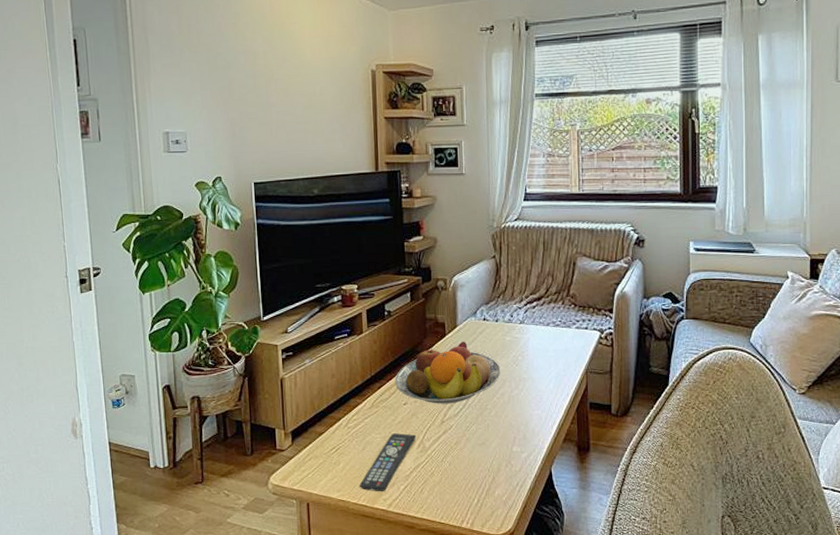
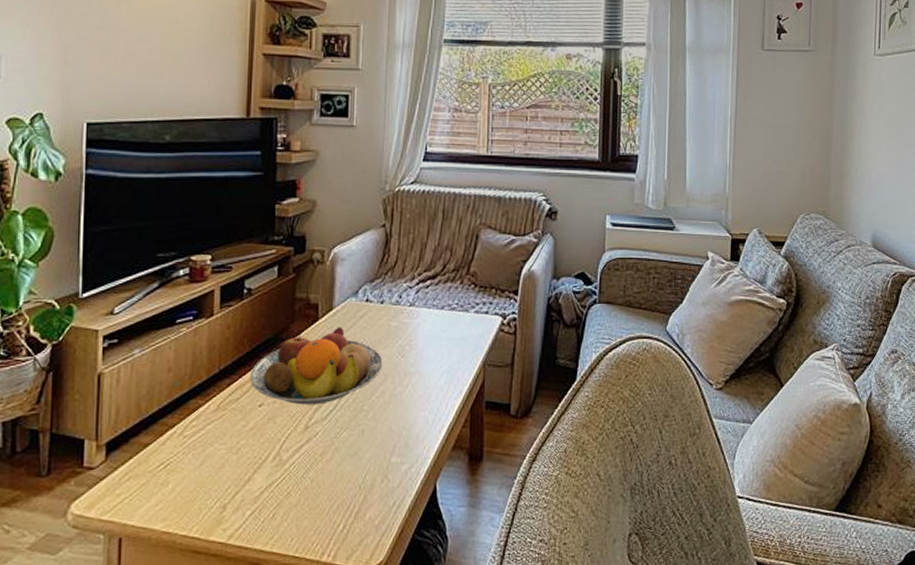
remote control: present [359,433,416,492] -> none [191,443,271,520]

